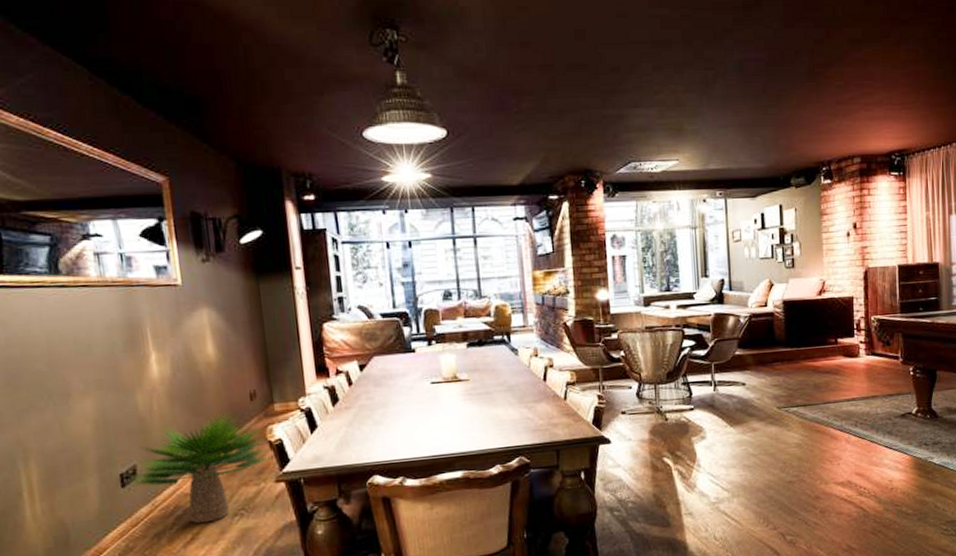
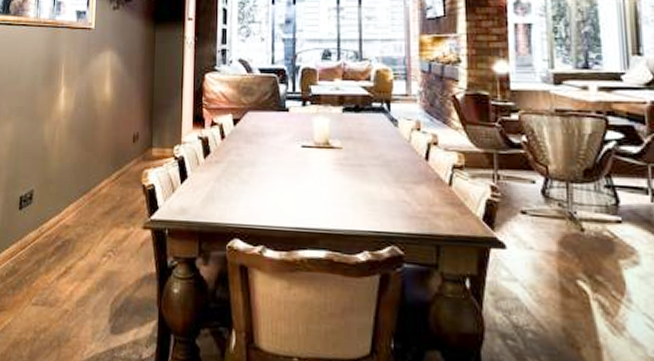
potted plant: present [130,412,271,524] -> none [26,150,143,259]

